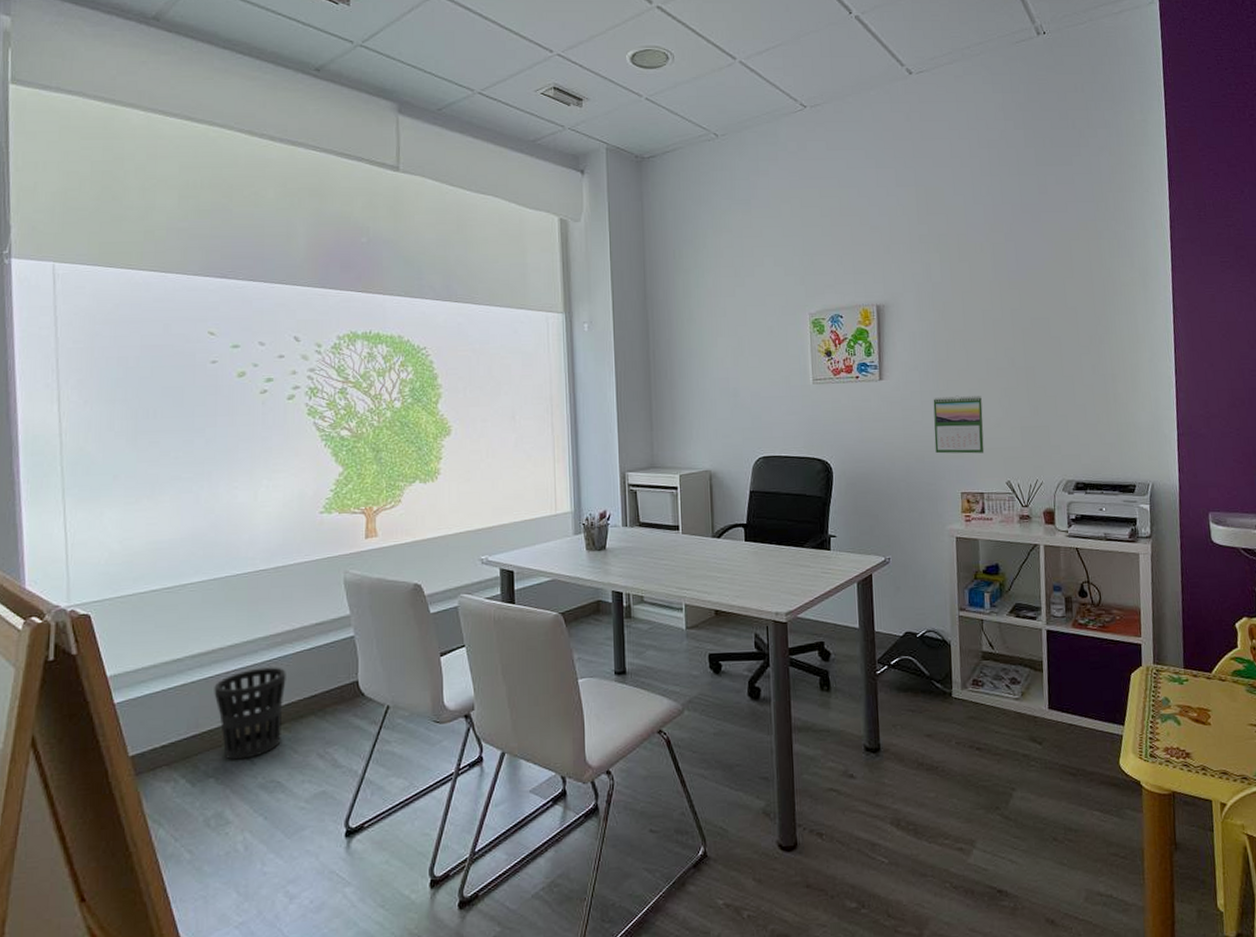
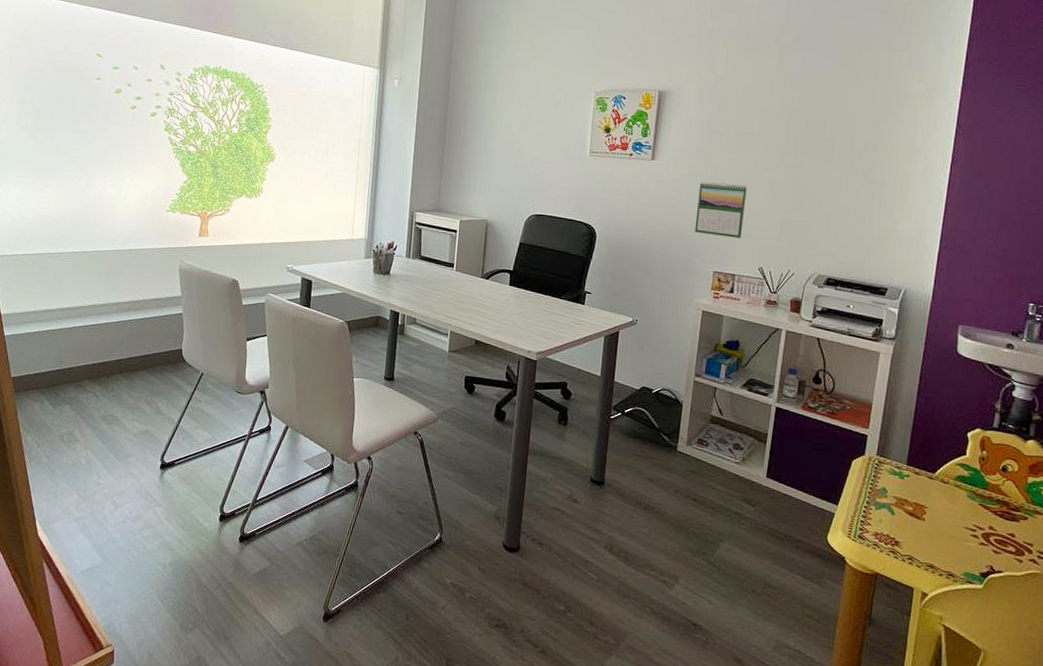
wastebasket: present [214,667,286,760] -> none [75,326,129,395]

